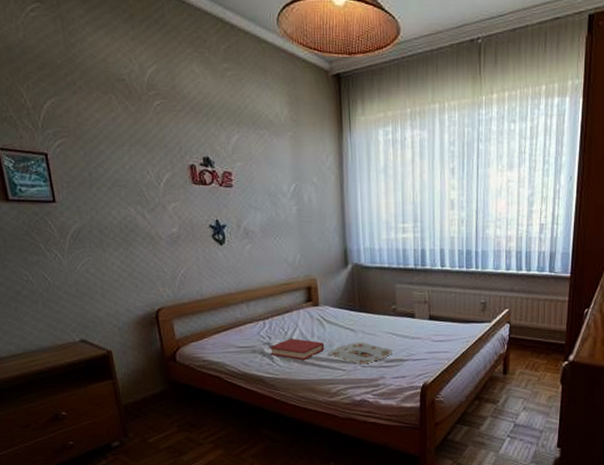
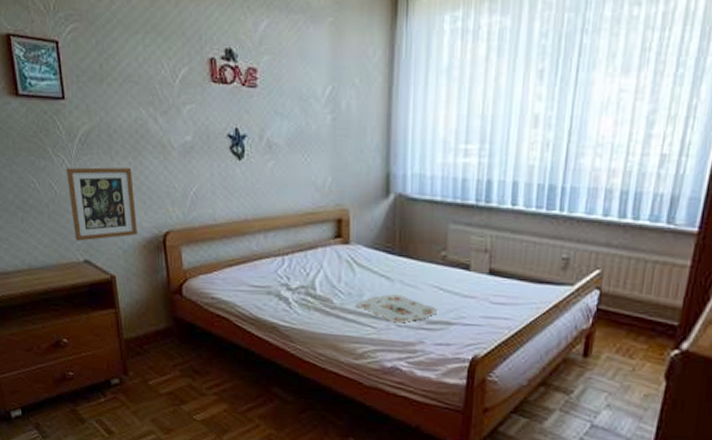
picture frame: none [58,258,131,324] -> present [65,167,137,241]
hardback book: present [270,339,325,361] -> none [288,282,353,311]

